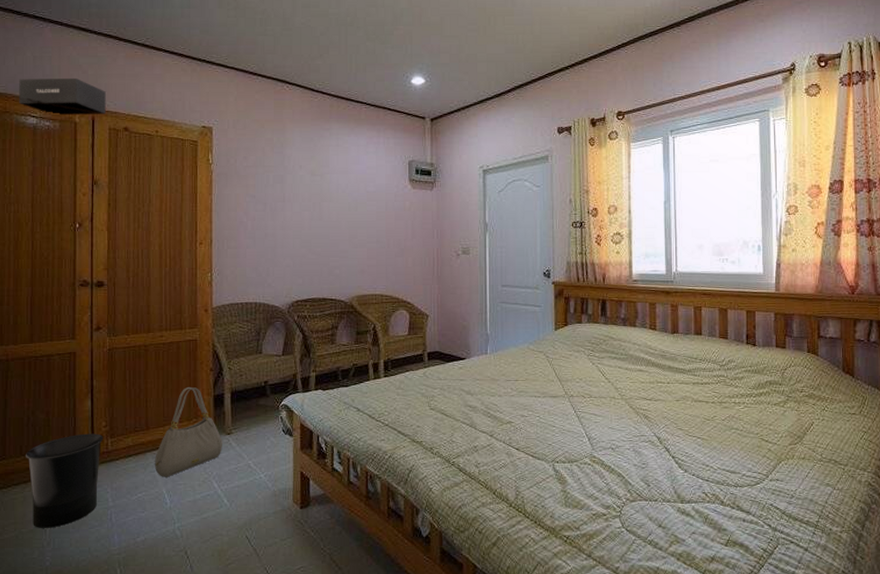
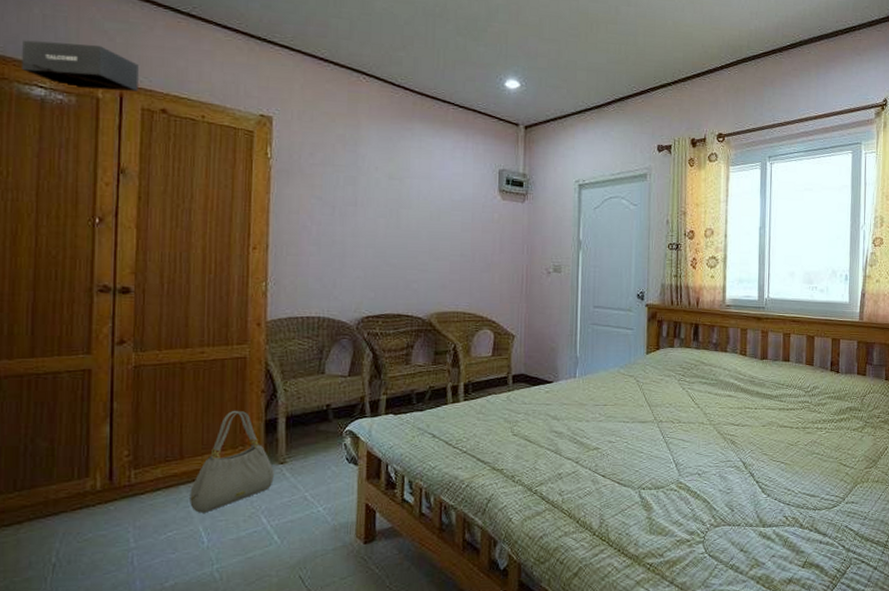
waste bin: present [26,433,104,528] -> none [21,464,125,576]

